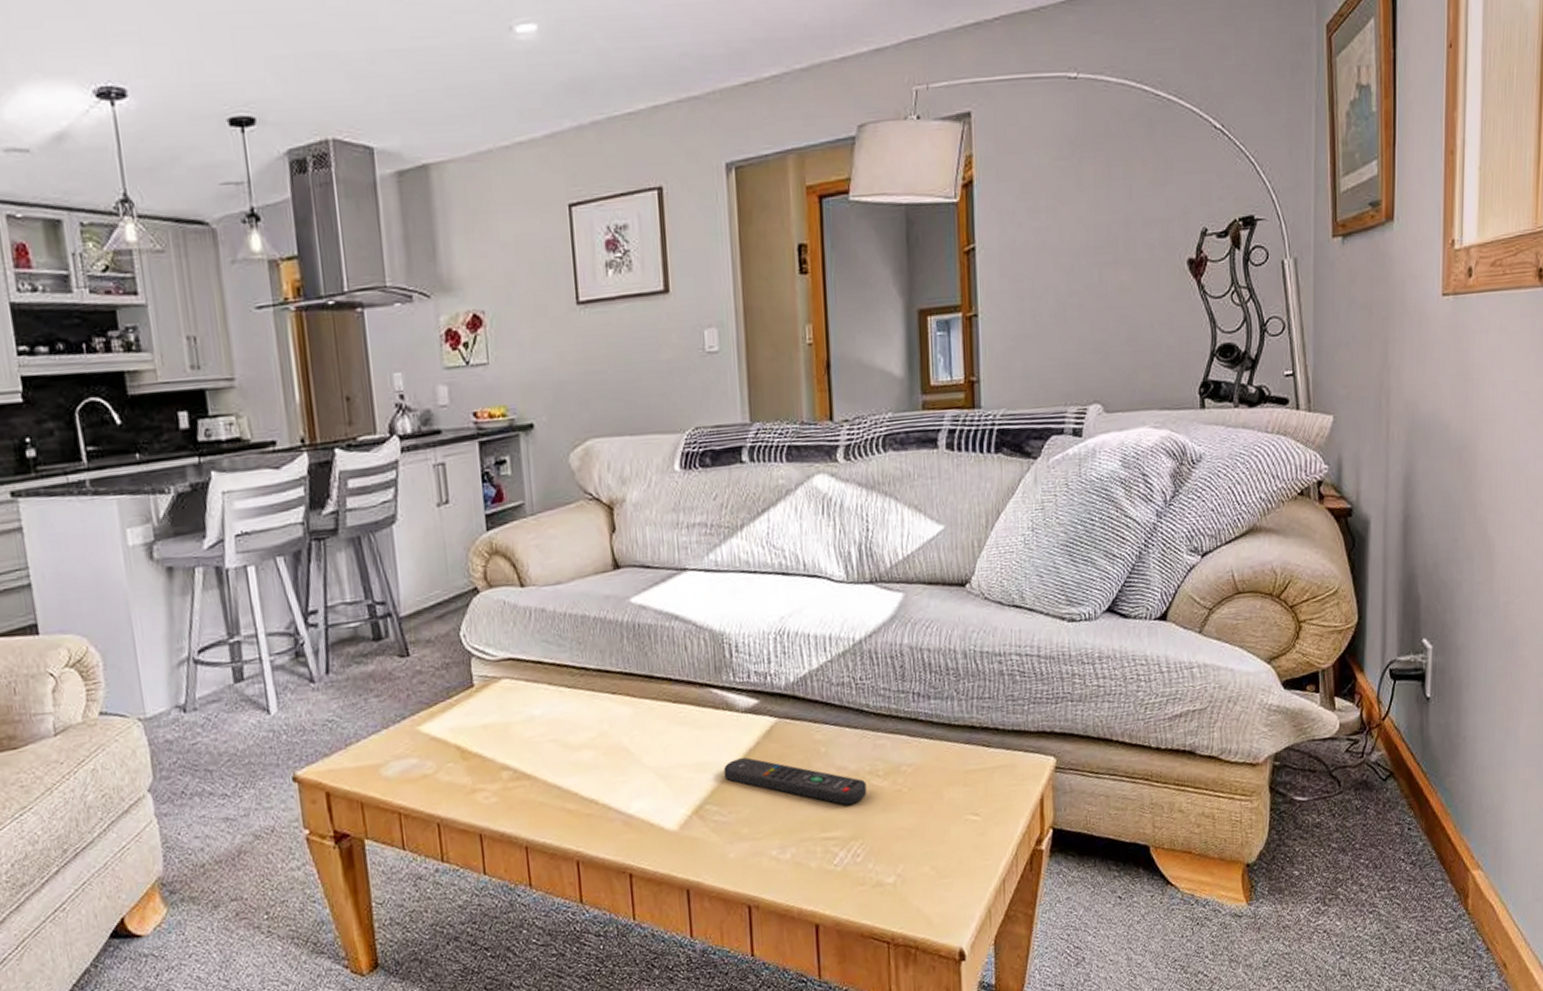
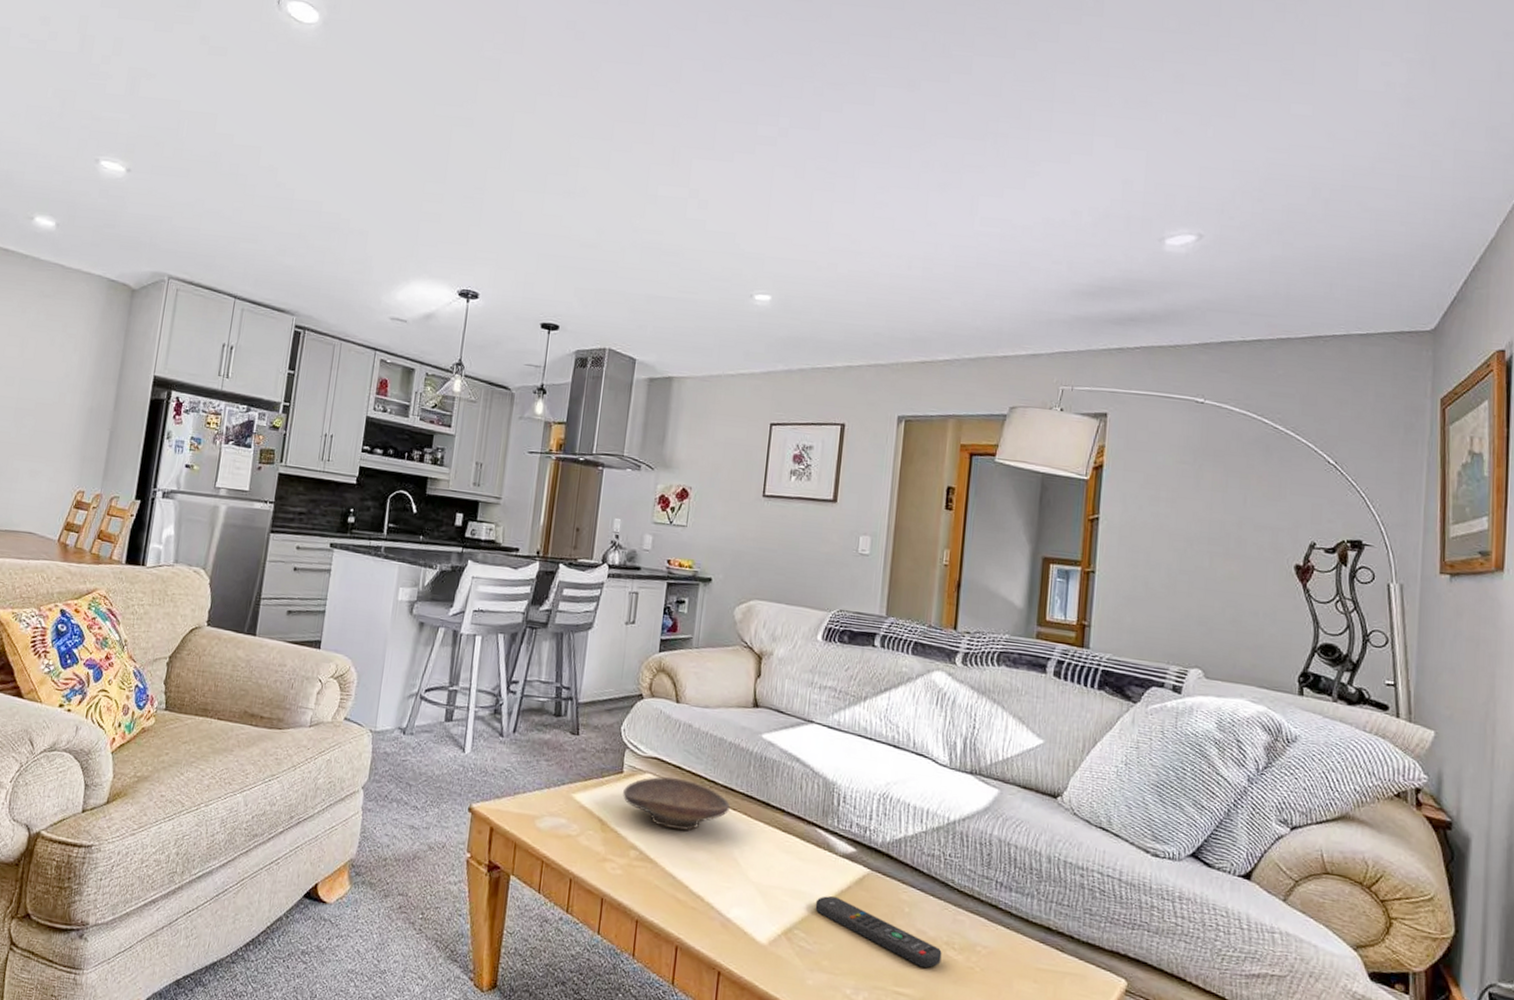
decorative bowl: none [478,674,608,736] -> present [623,776,730,831]

